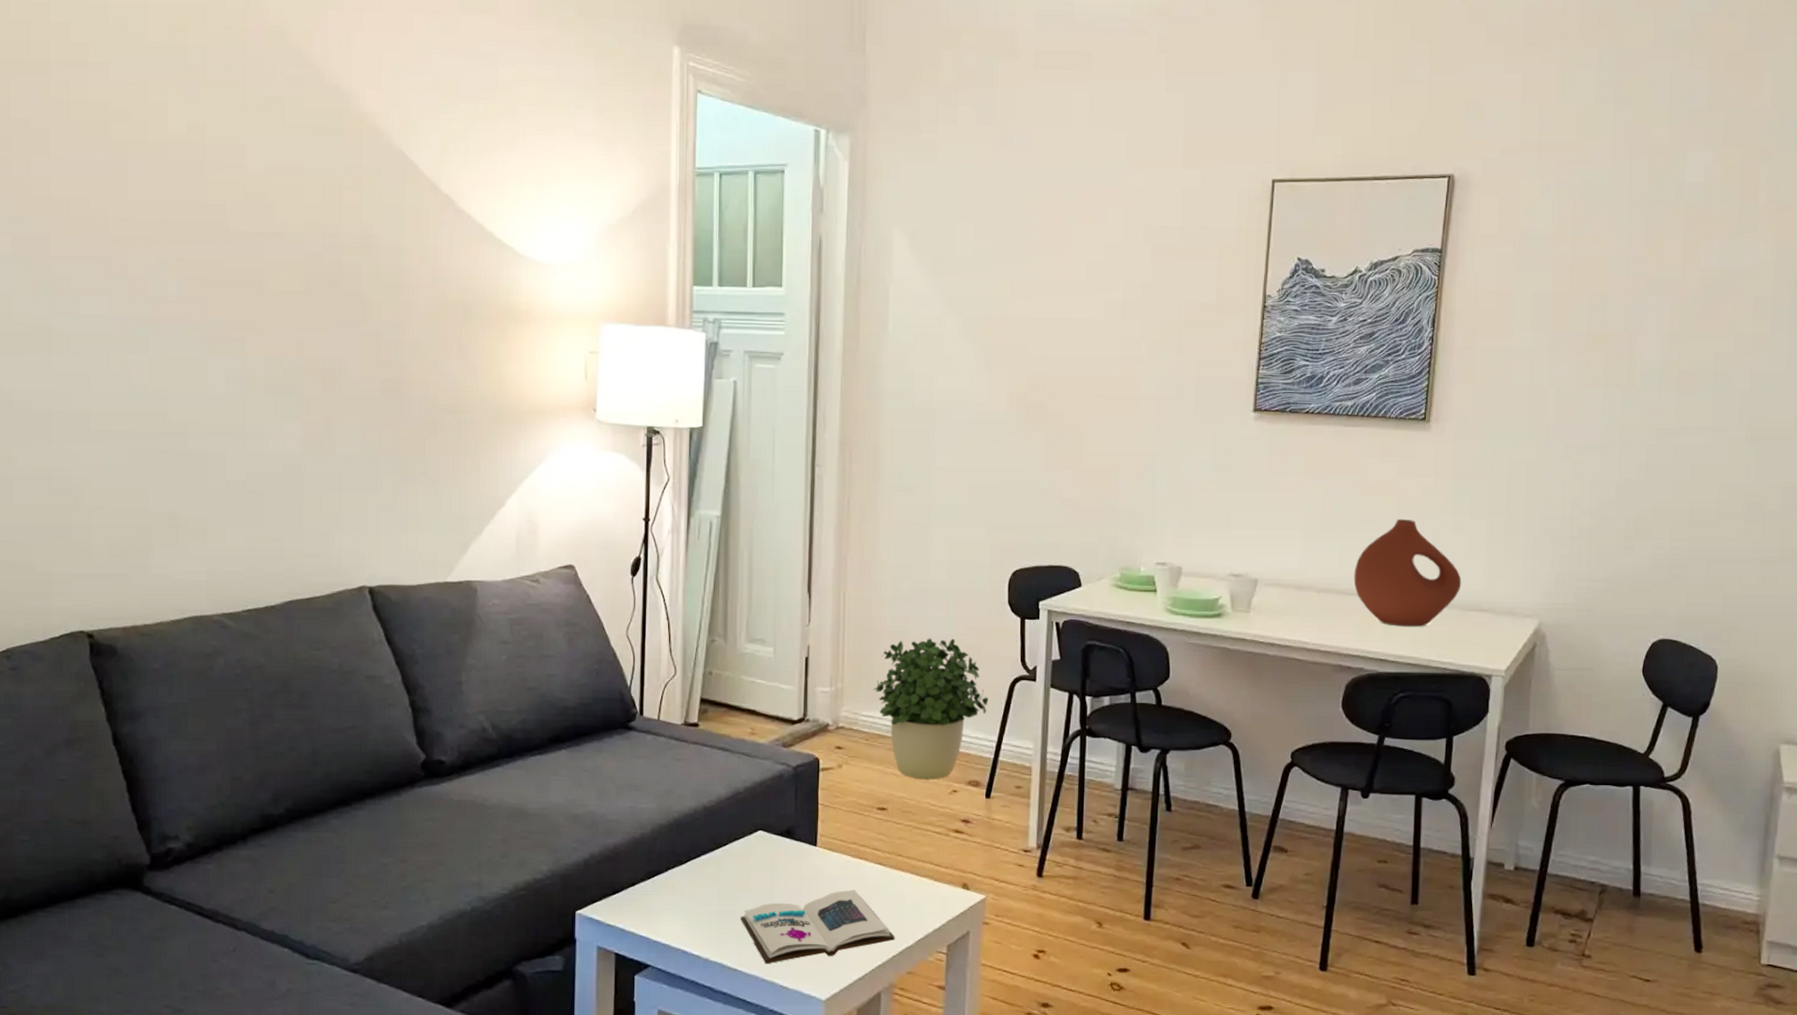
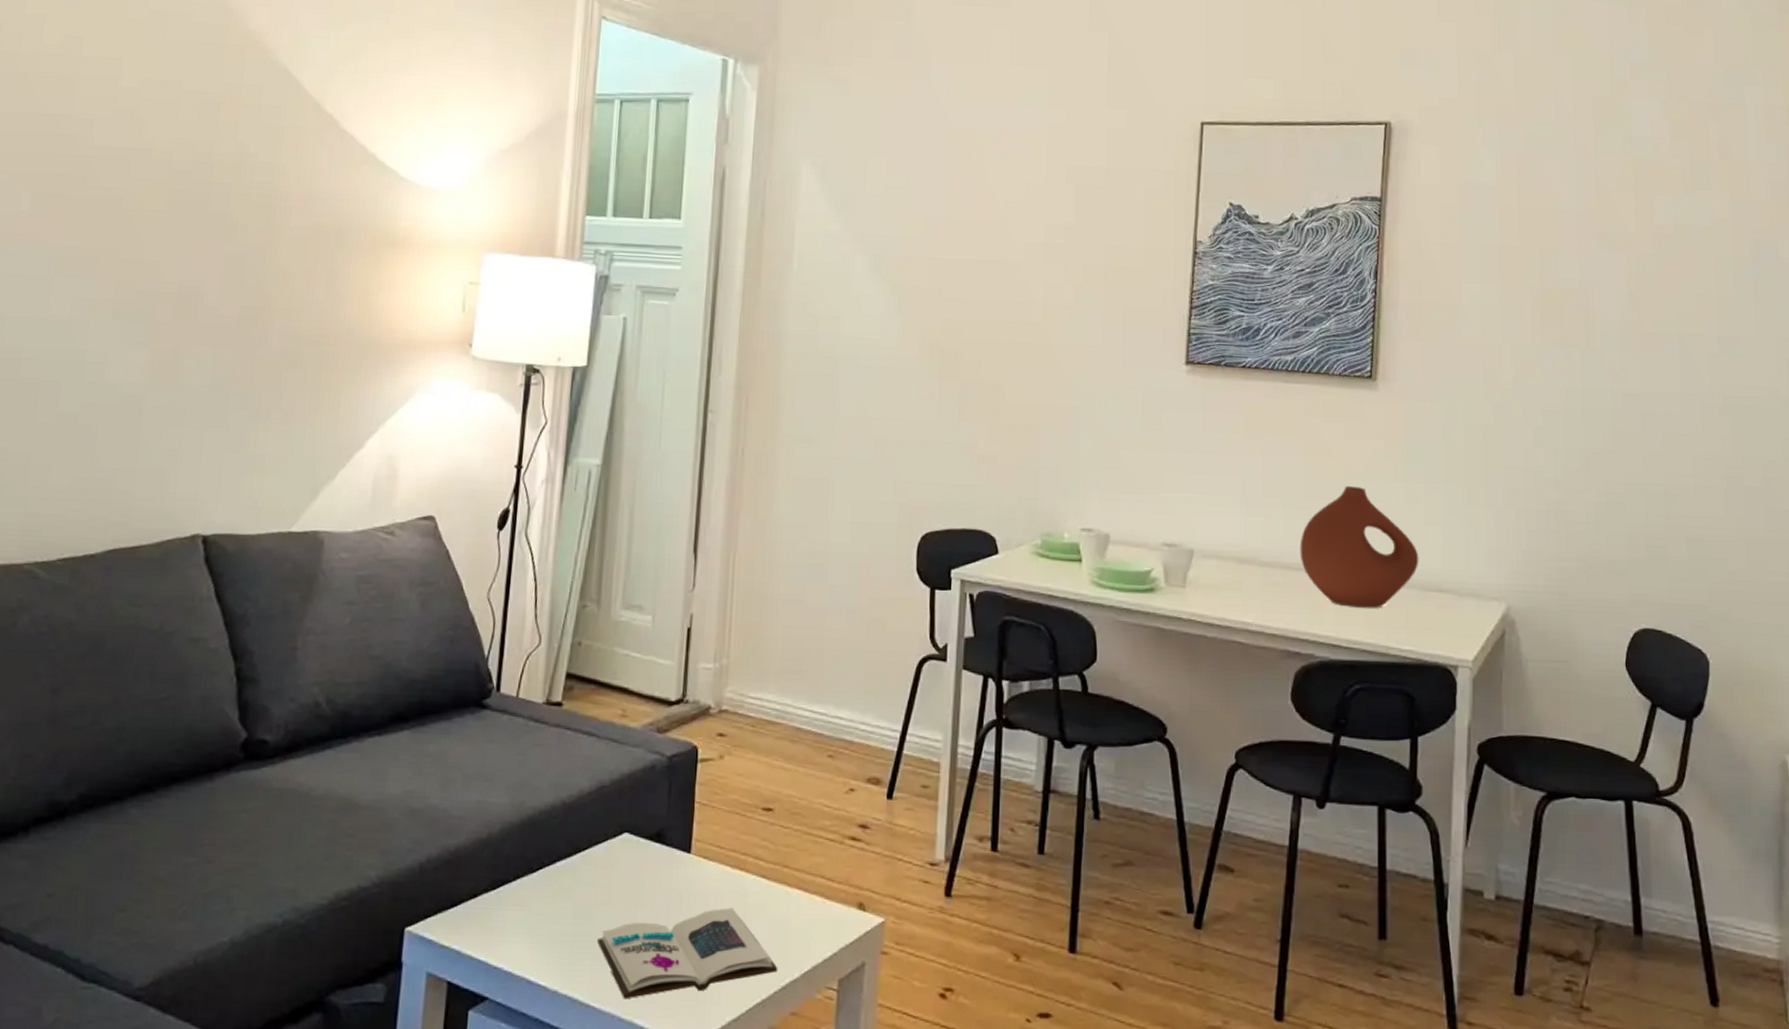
potted plant: present [873,638,989,780] -> none [762,608,893,776]

